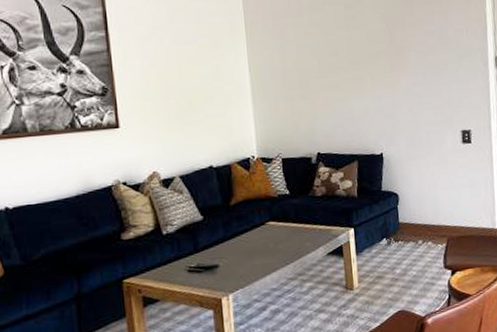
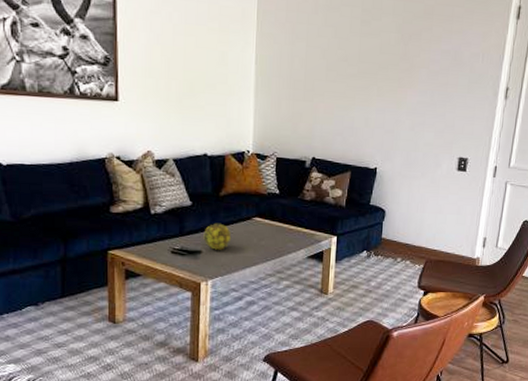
decorative ball: none [218,233,248,262] -> present [203,223,232,250]

